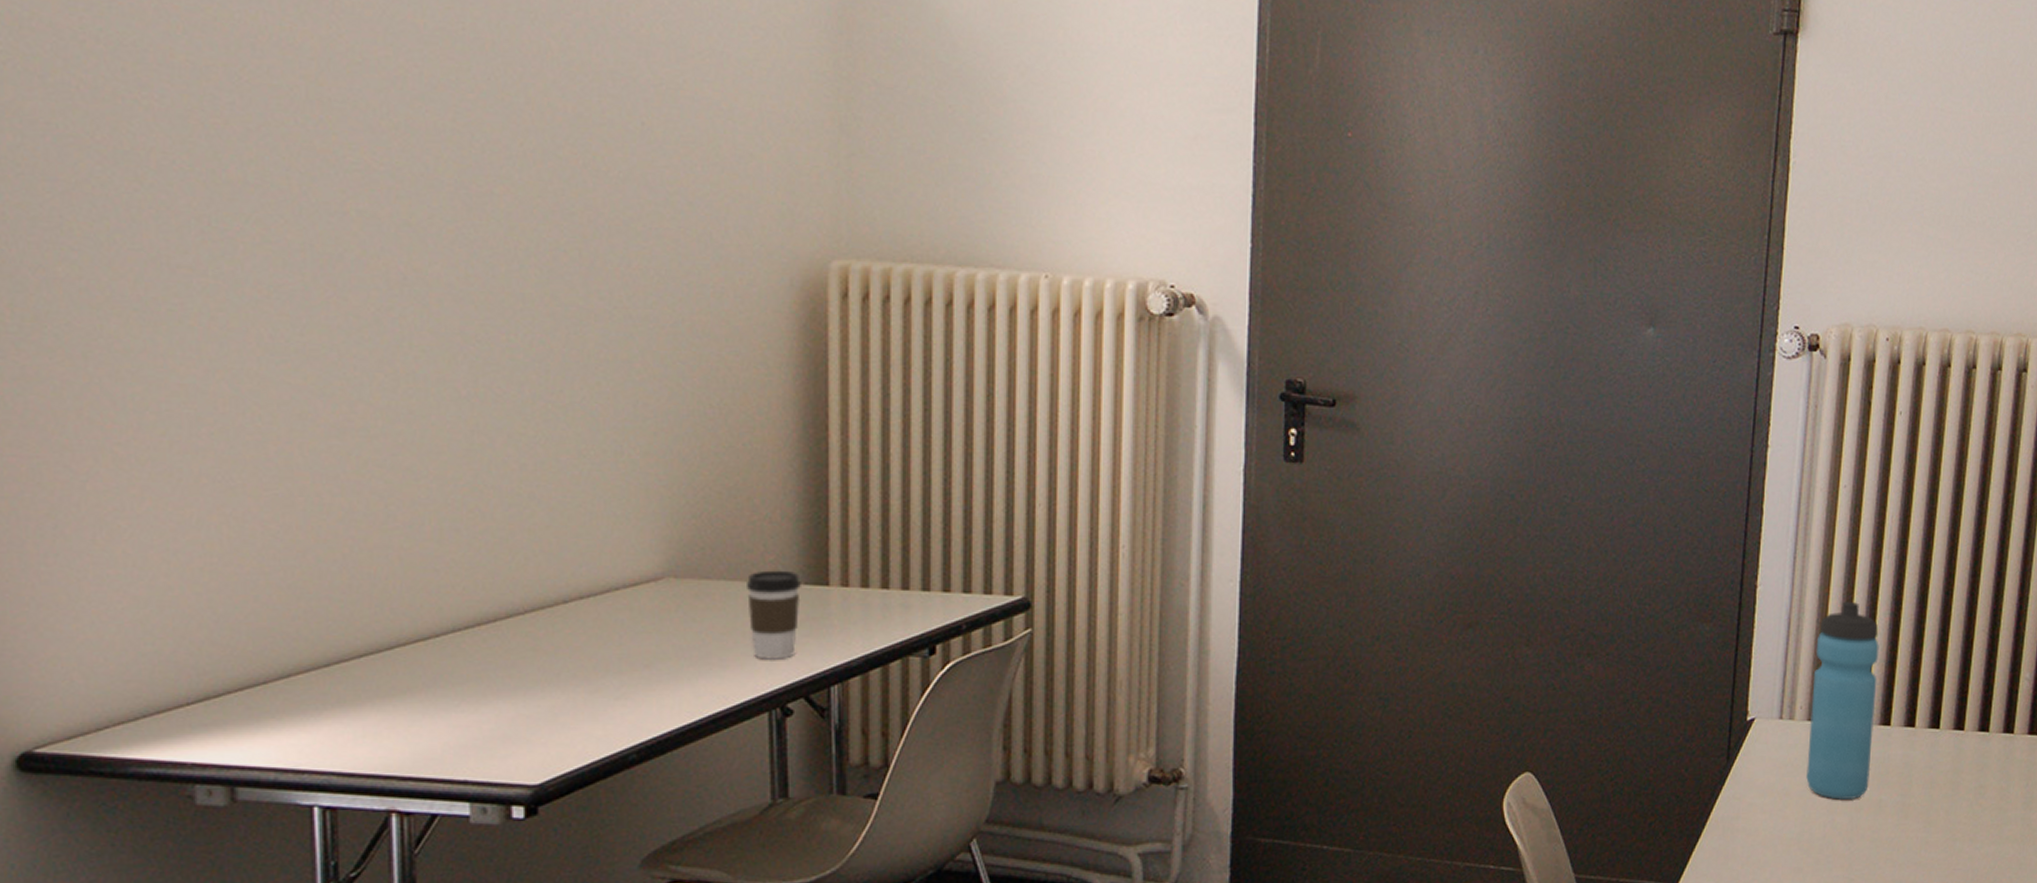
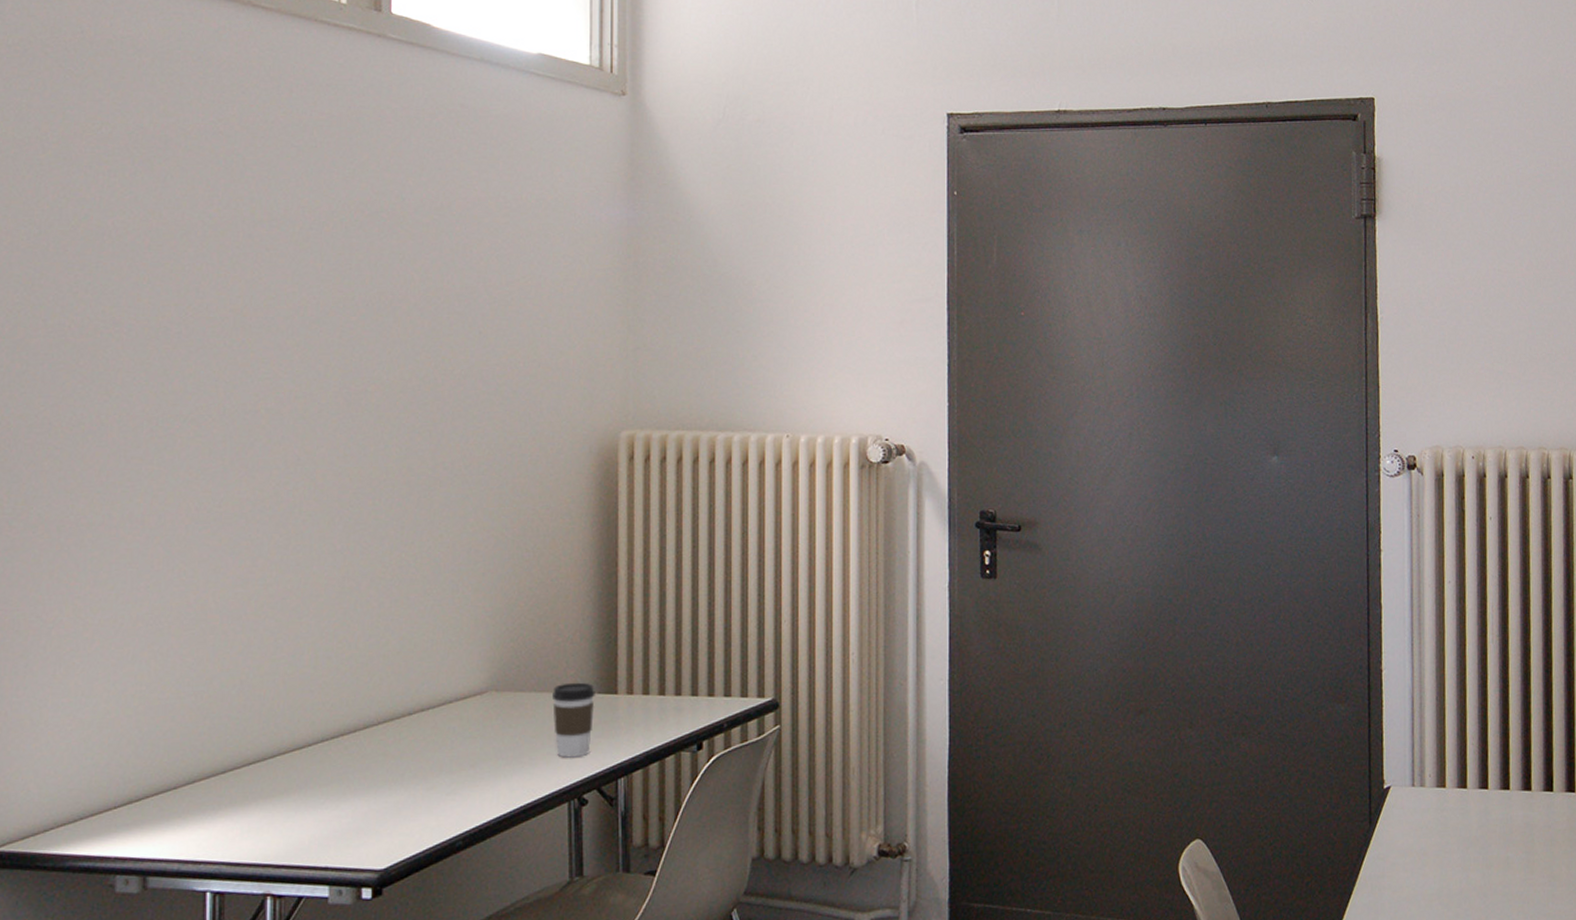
water bottle: present [1806,601,1879,800] -> none [1438,680,1497,858]

